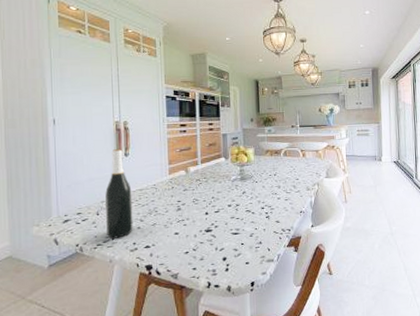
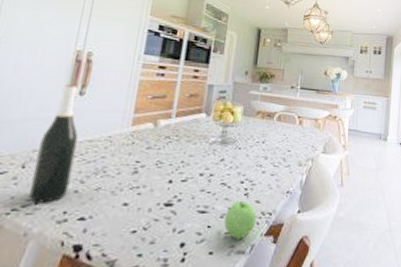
apple: none [254,223,279,252] -> present [224,201,257,240]

